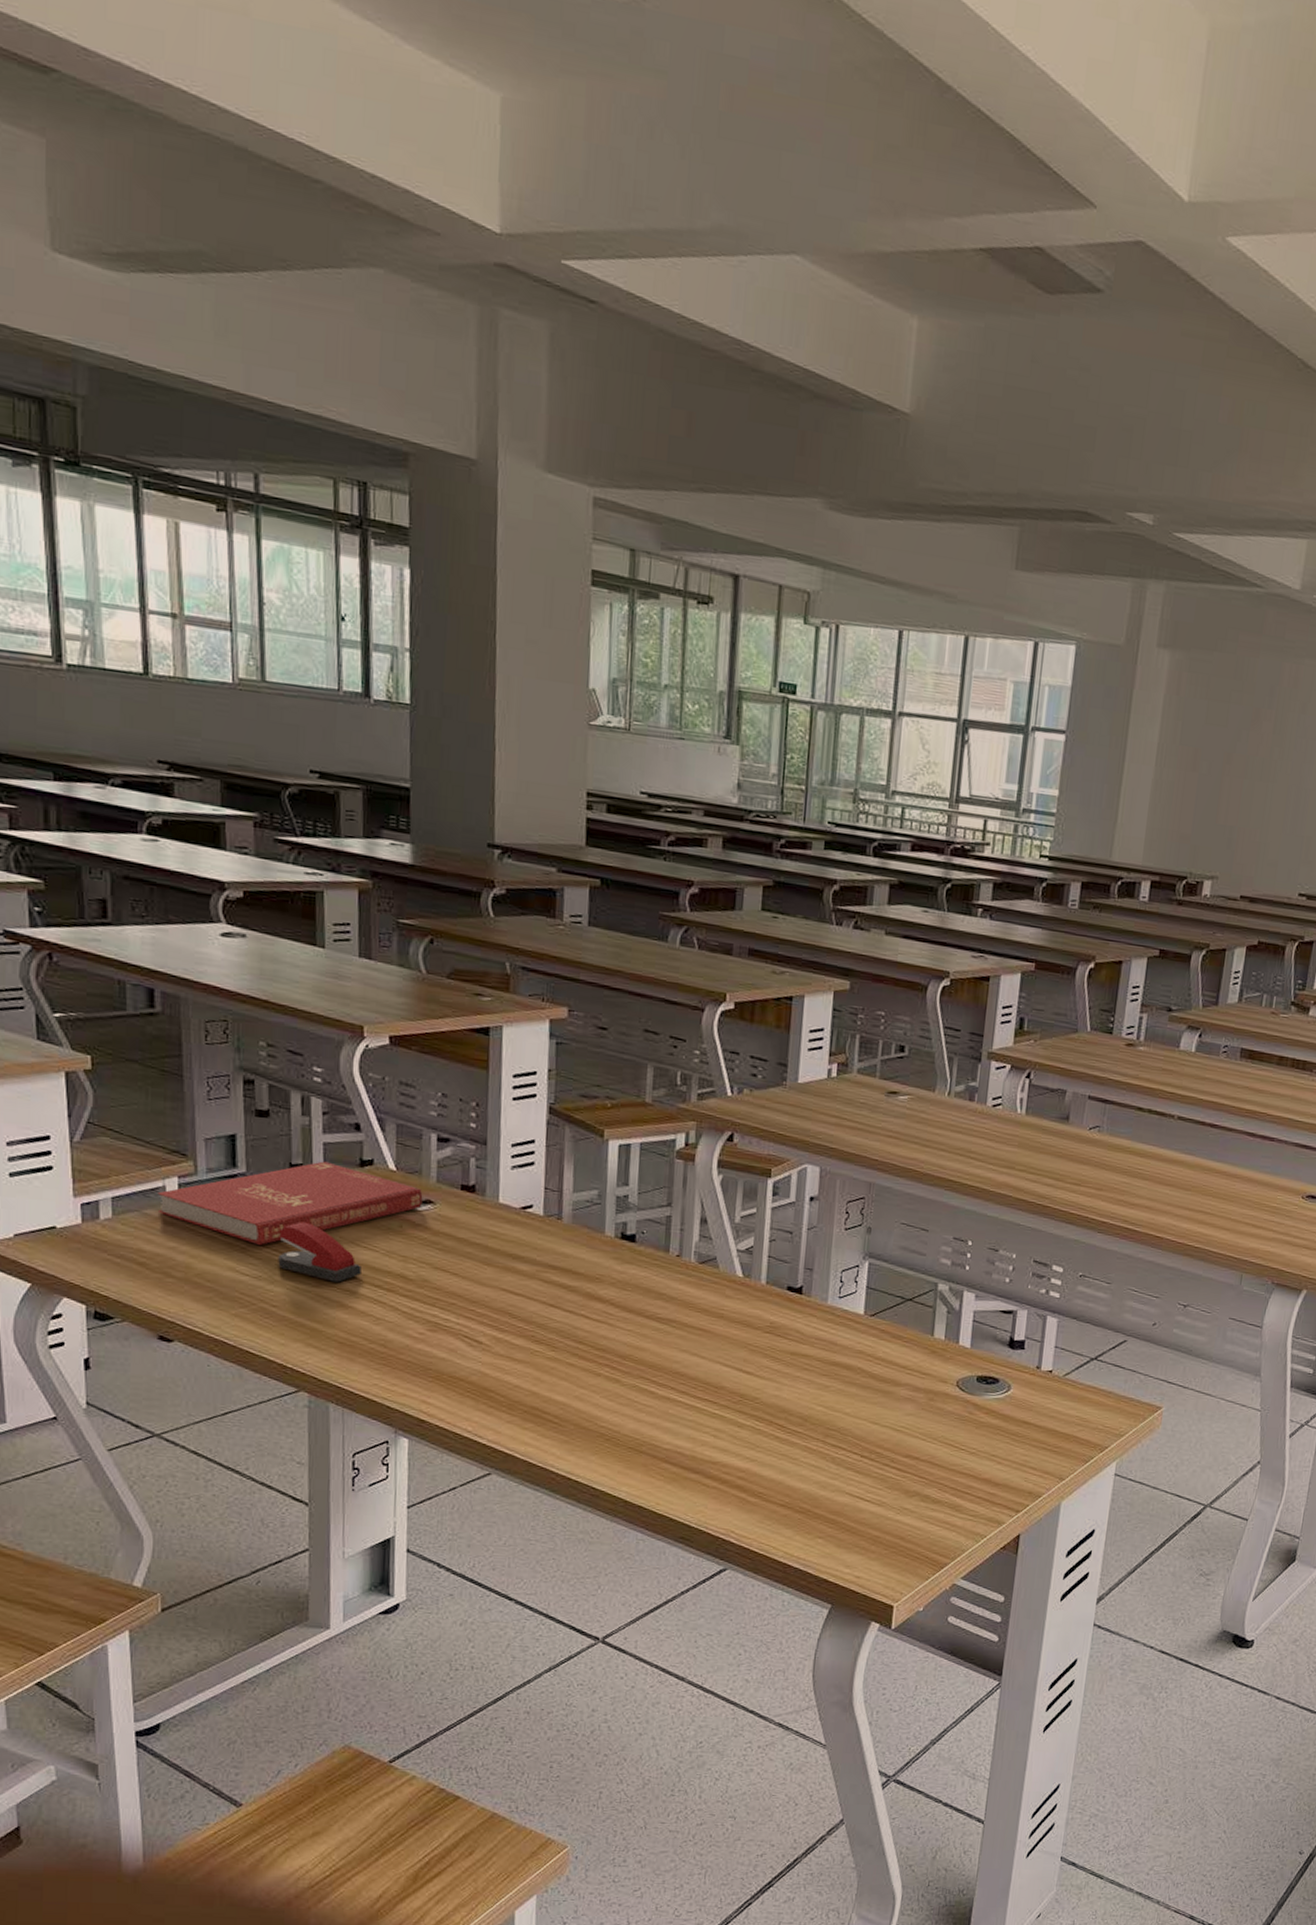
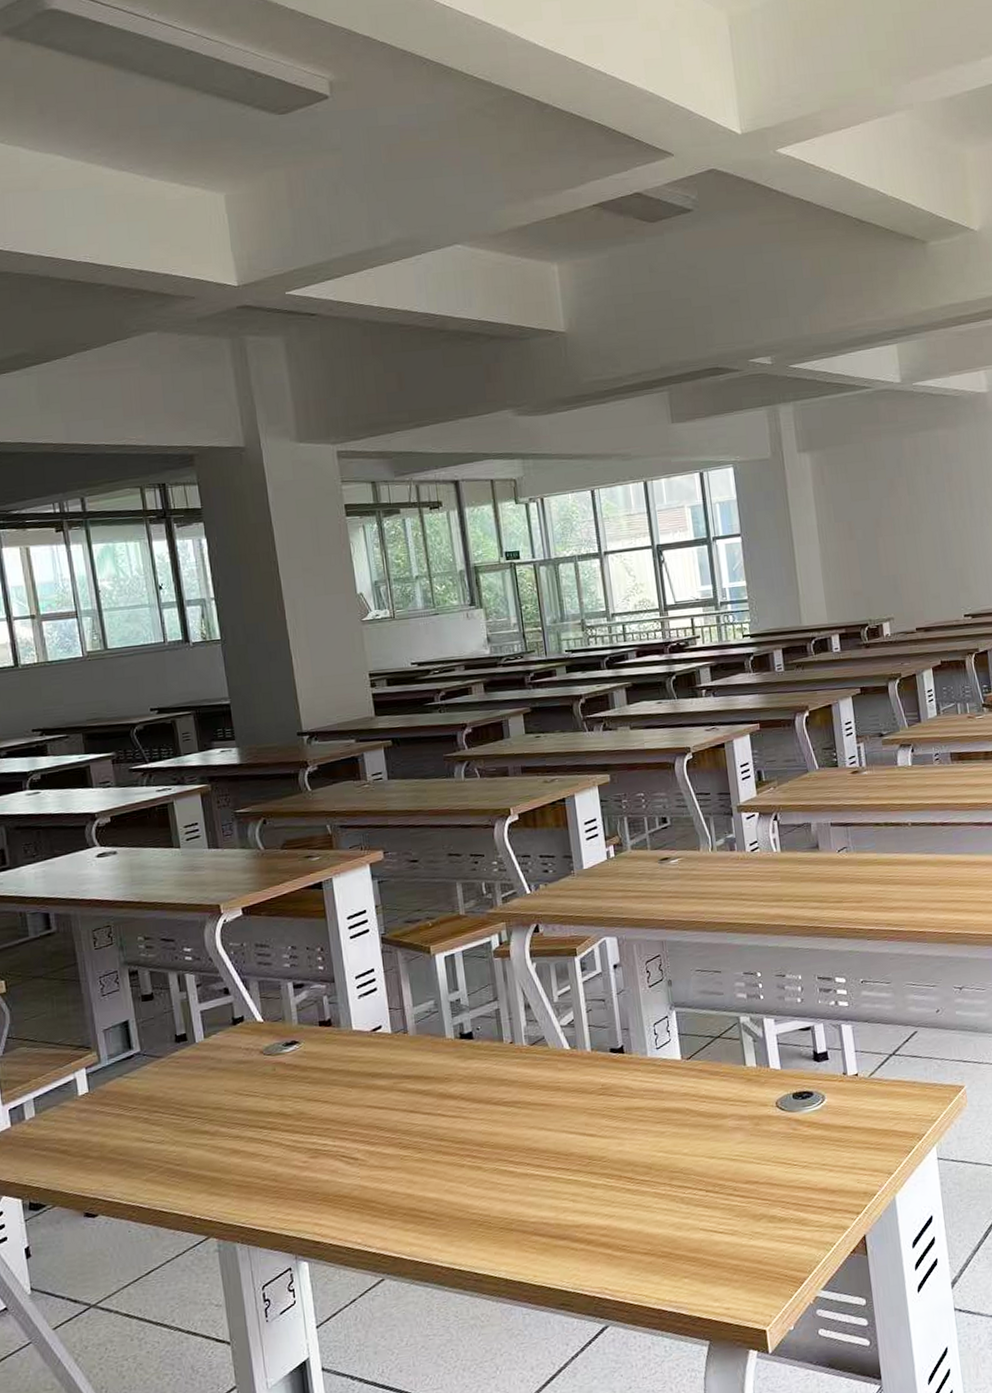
book: present [157,1161,423,1245] -> none [70,1027,289,1113]
stapler: present [278,1221,362,1283] -> none [174,1083,247,1132]

